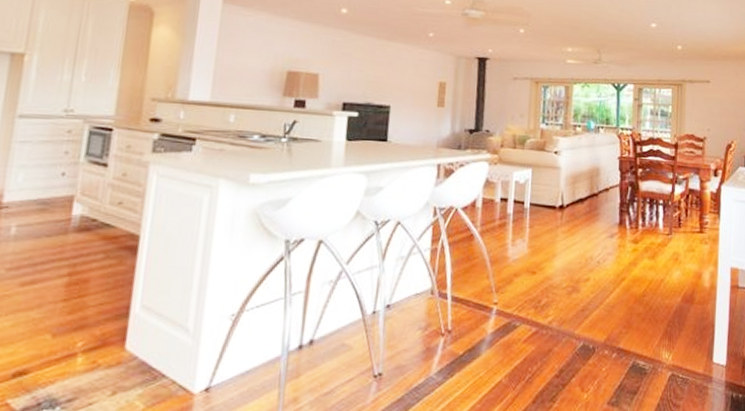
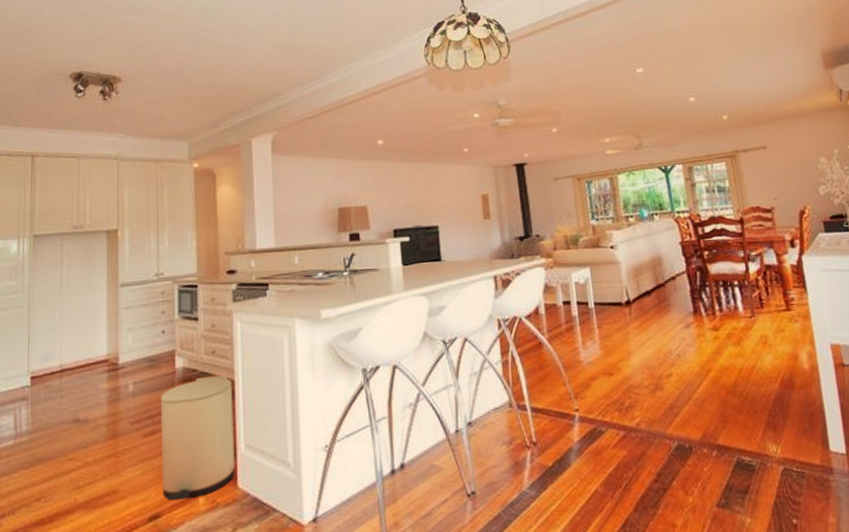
pedal bin: none [34,228,137,358] -> present [160,374,235,501]

